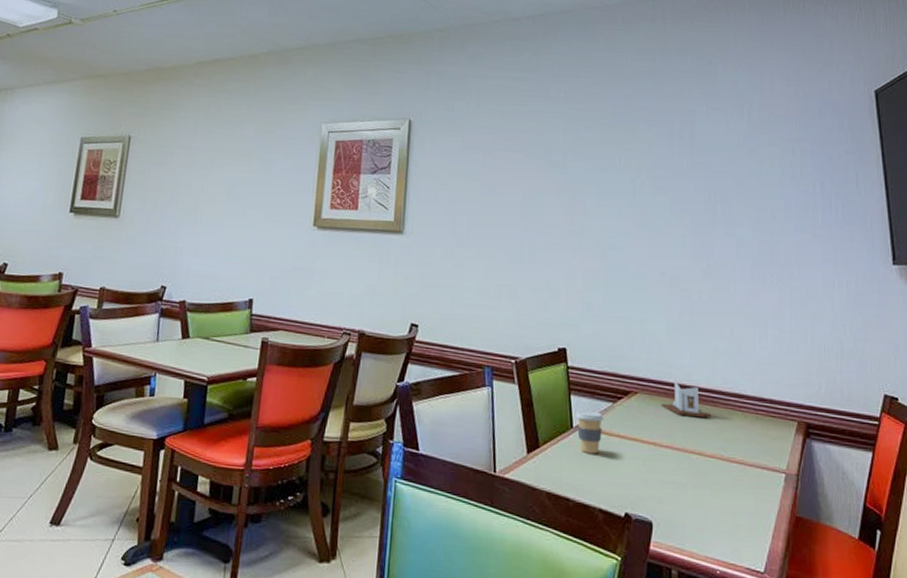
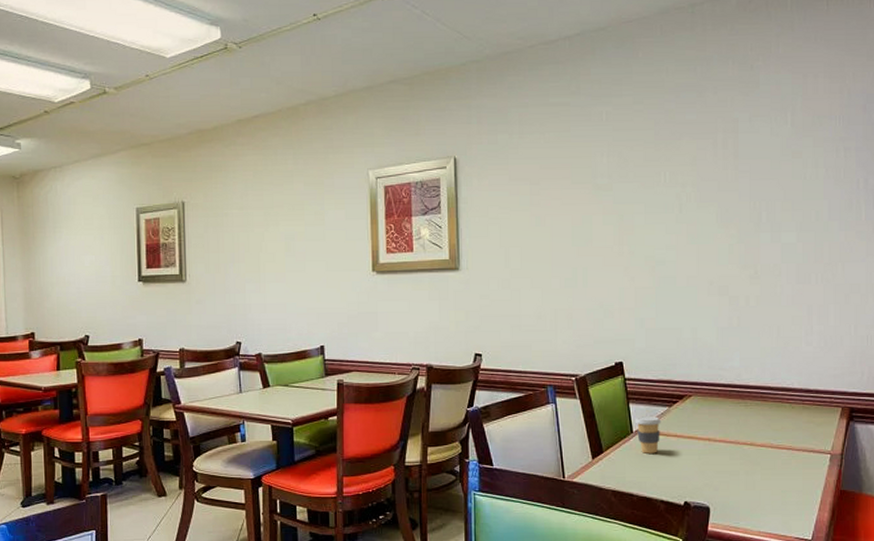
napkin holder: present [661,380,712,418] -> none [713,381,762,412]

